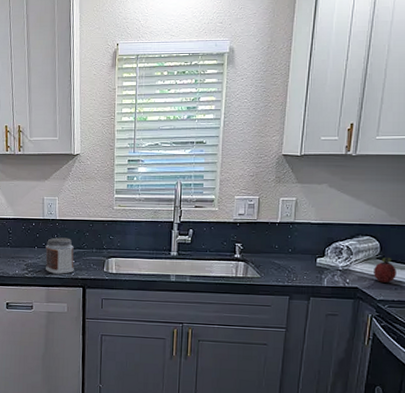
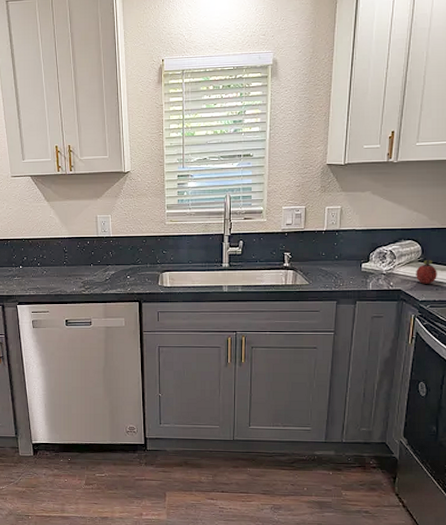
jar: present [45,237,74,274] -> none [101,254,130,290]

